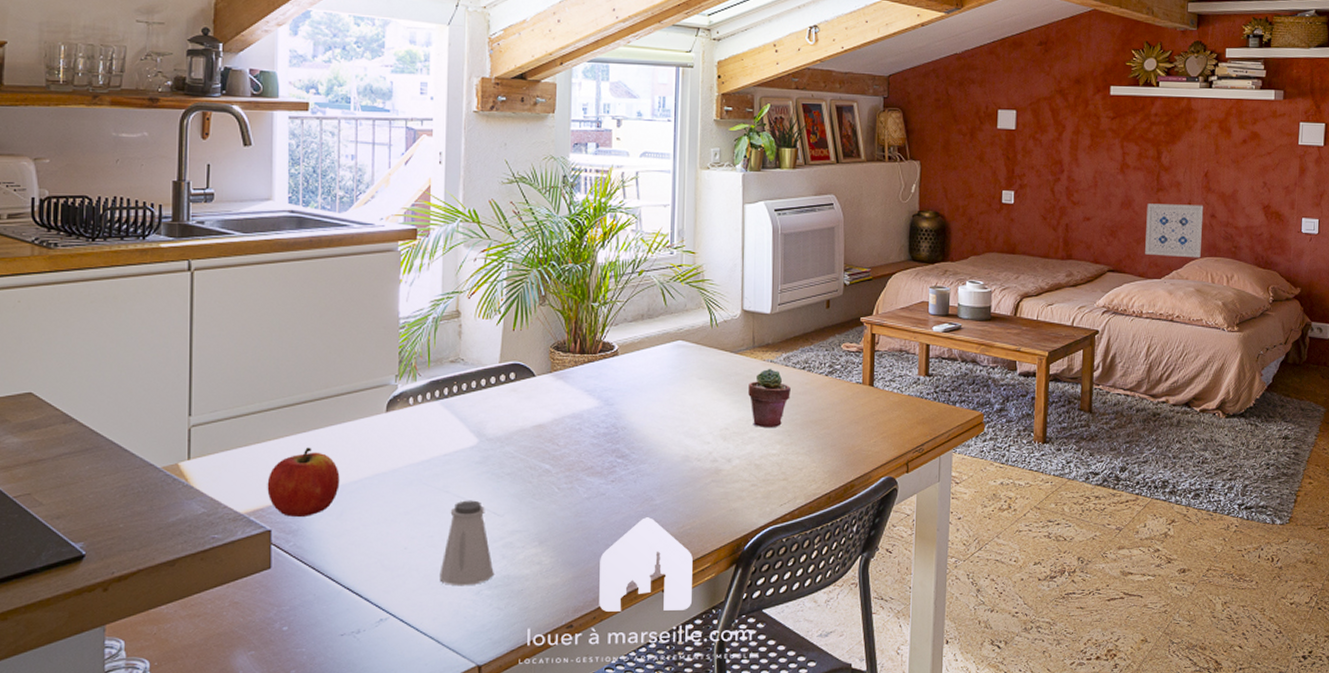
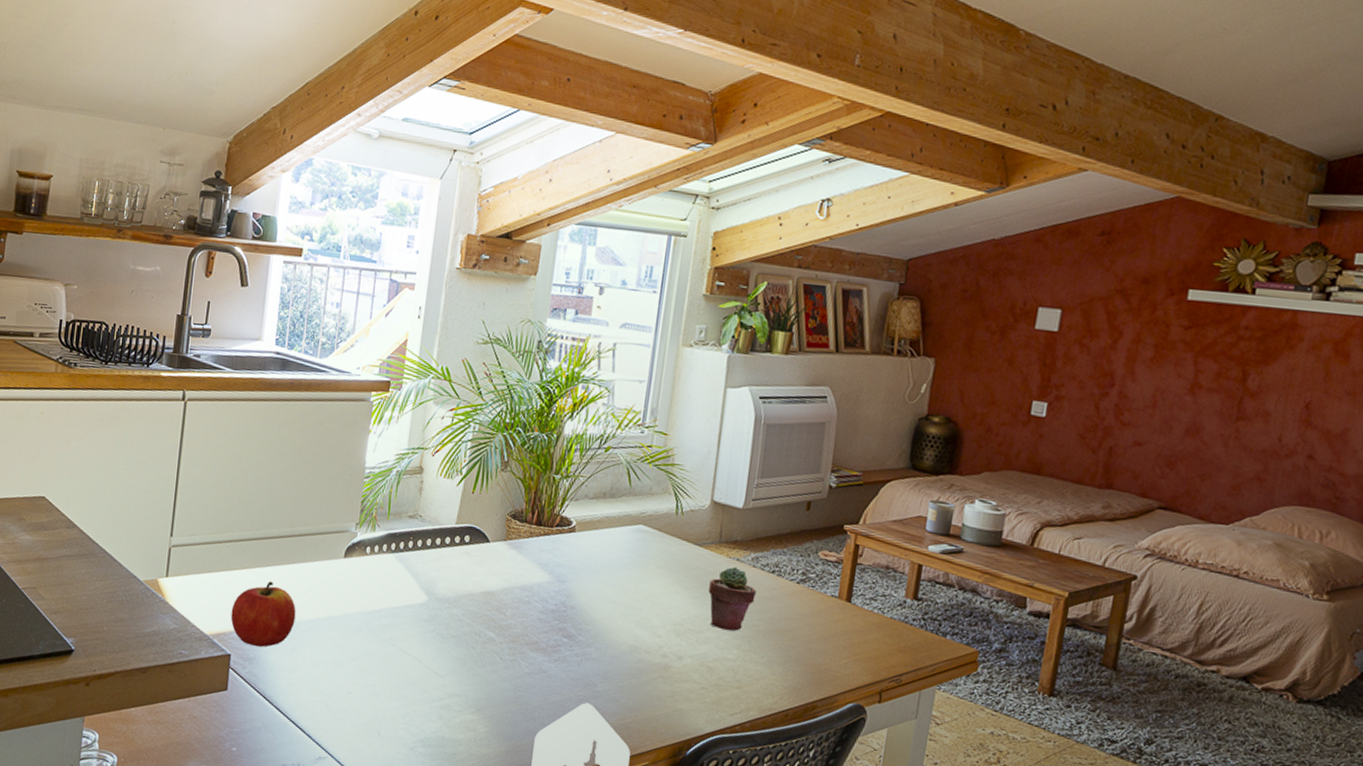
saltshaker: present [439,500,494,586] -> none [377,655,430,741]
wall art: present [1145,203,1204,258] -> none [1210,433,1299,506]

